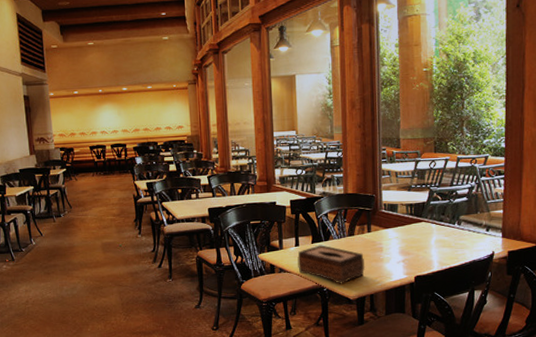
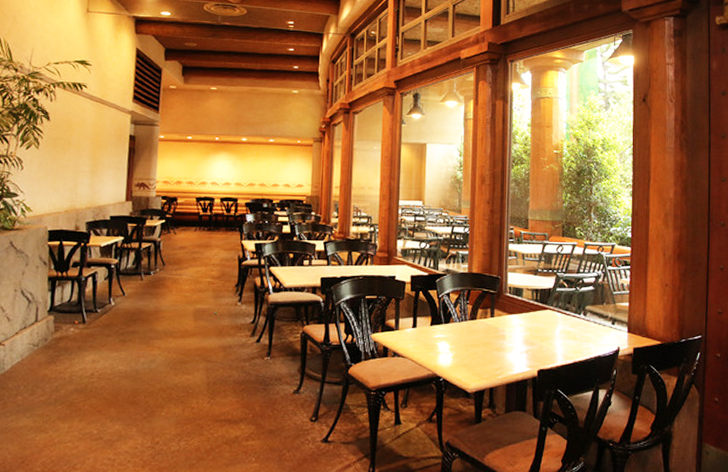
tissue box: present [297,245,366,284] -> none [413,327,486,374]

